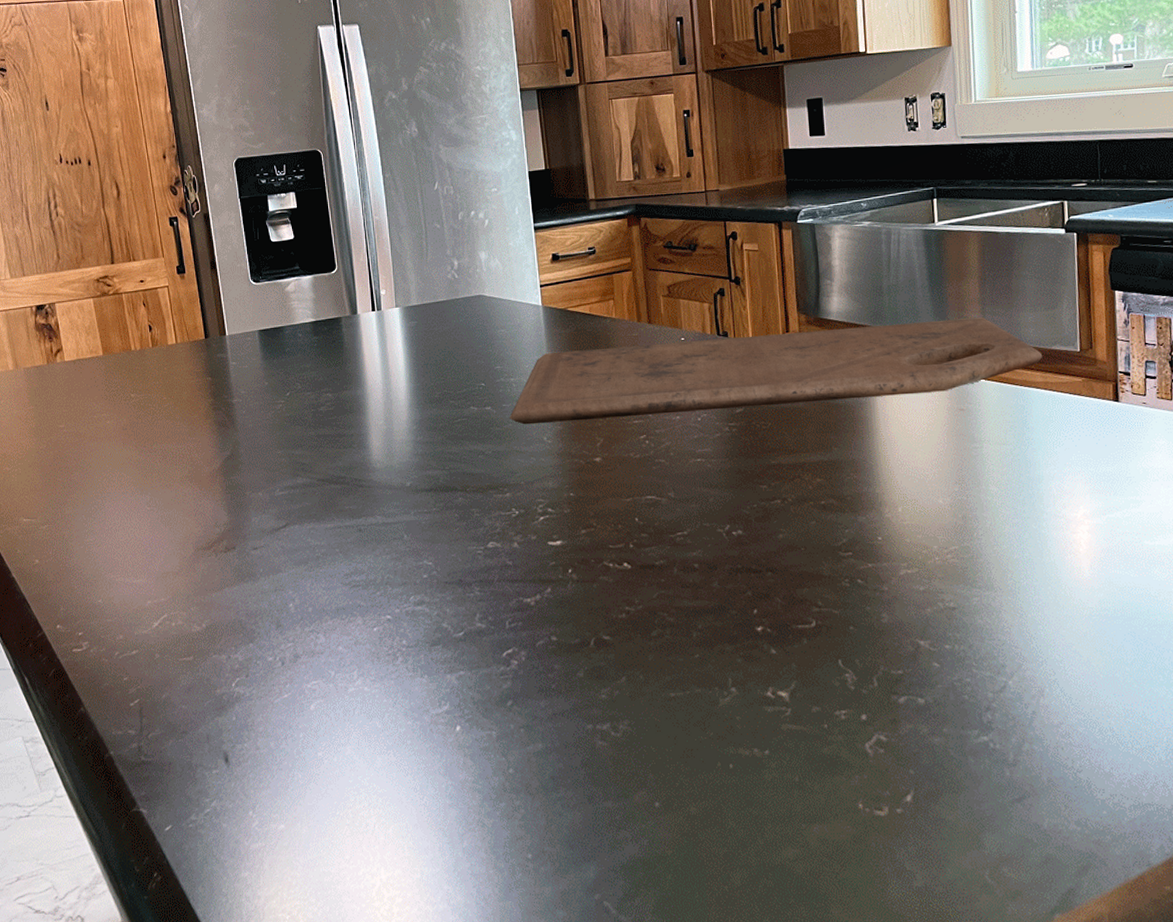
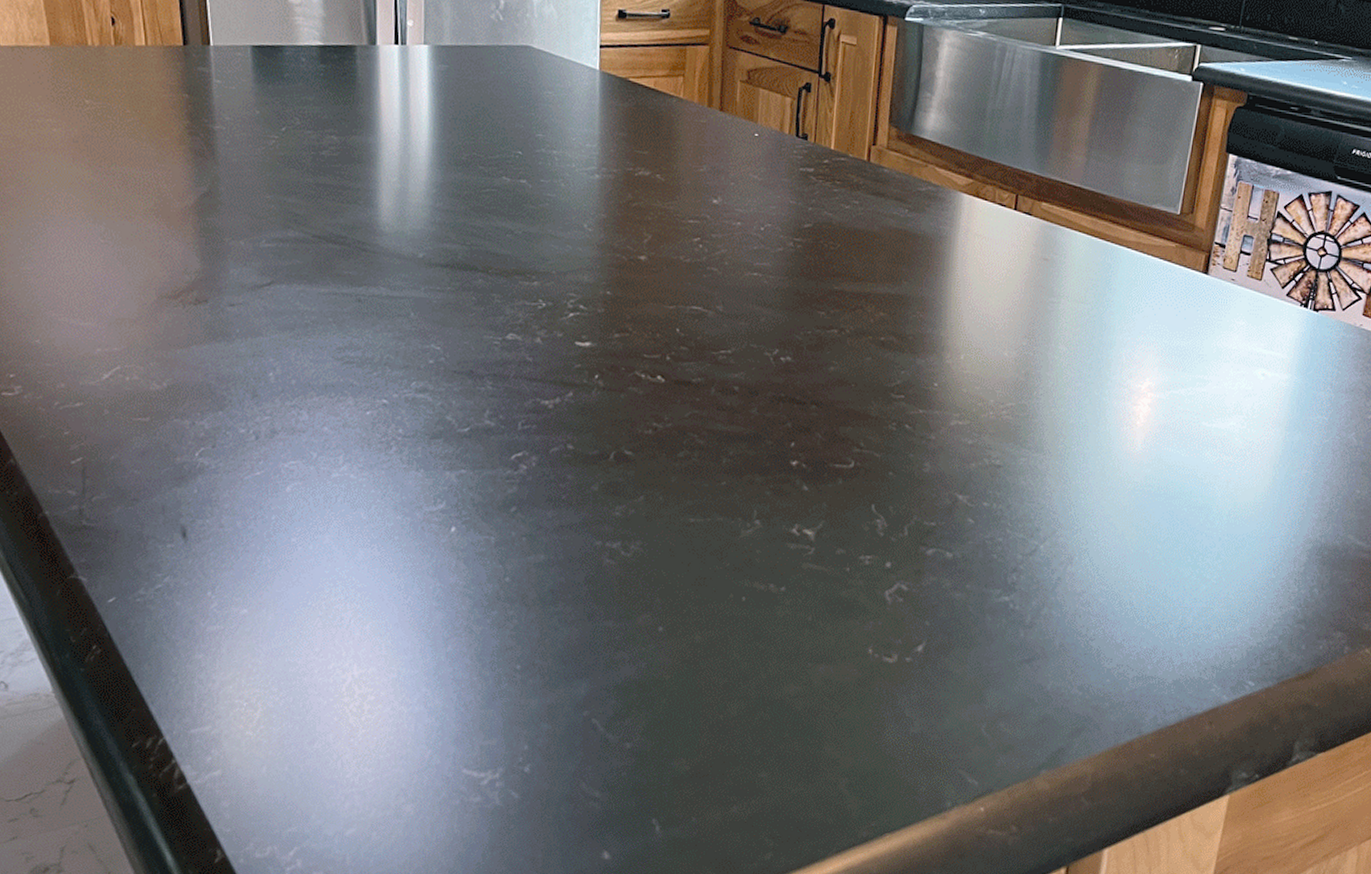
cutting board: present [509,317,1043,425] -> none [547,127,1141,237]

